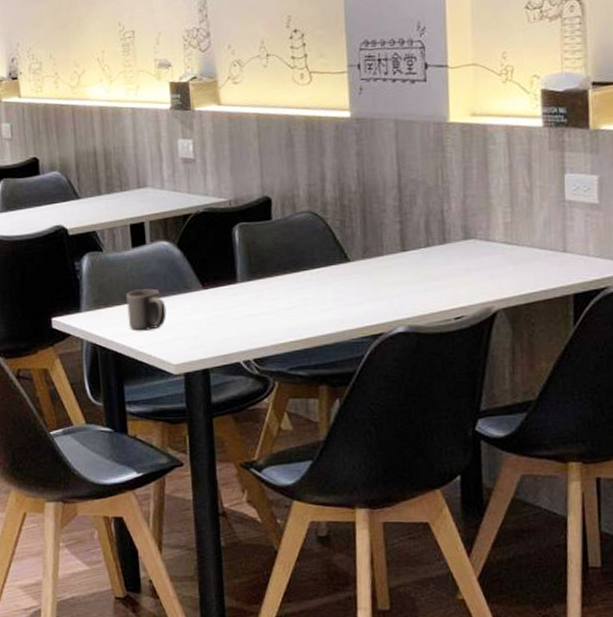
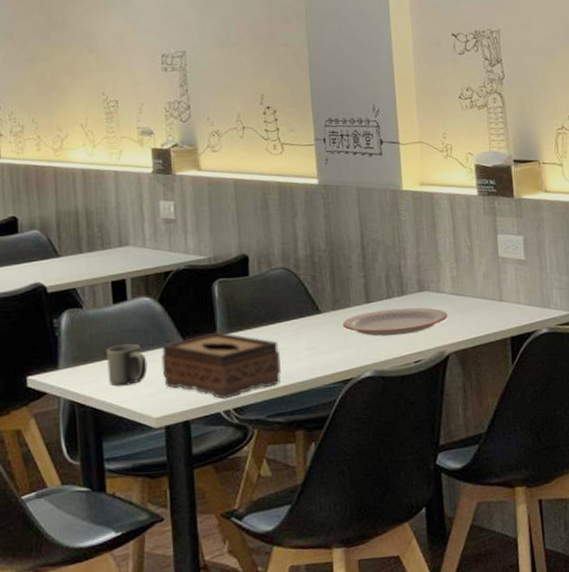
tissue box: none [180,278,305,349] -> present [161,331,281,399]
plate: none [373,257,498,289] -> present [342,307,448,336]

